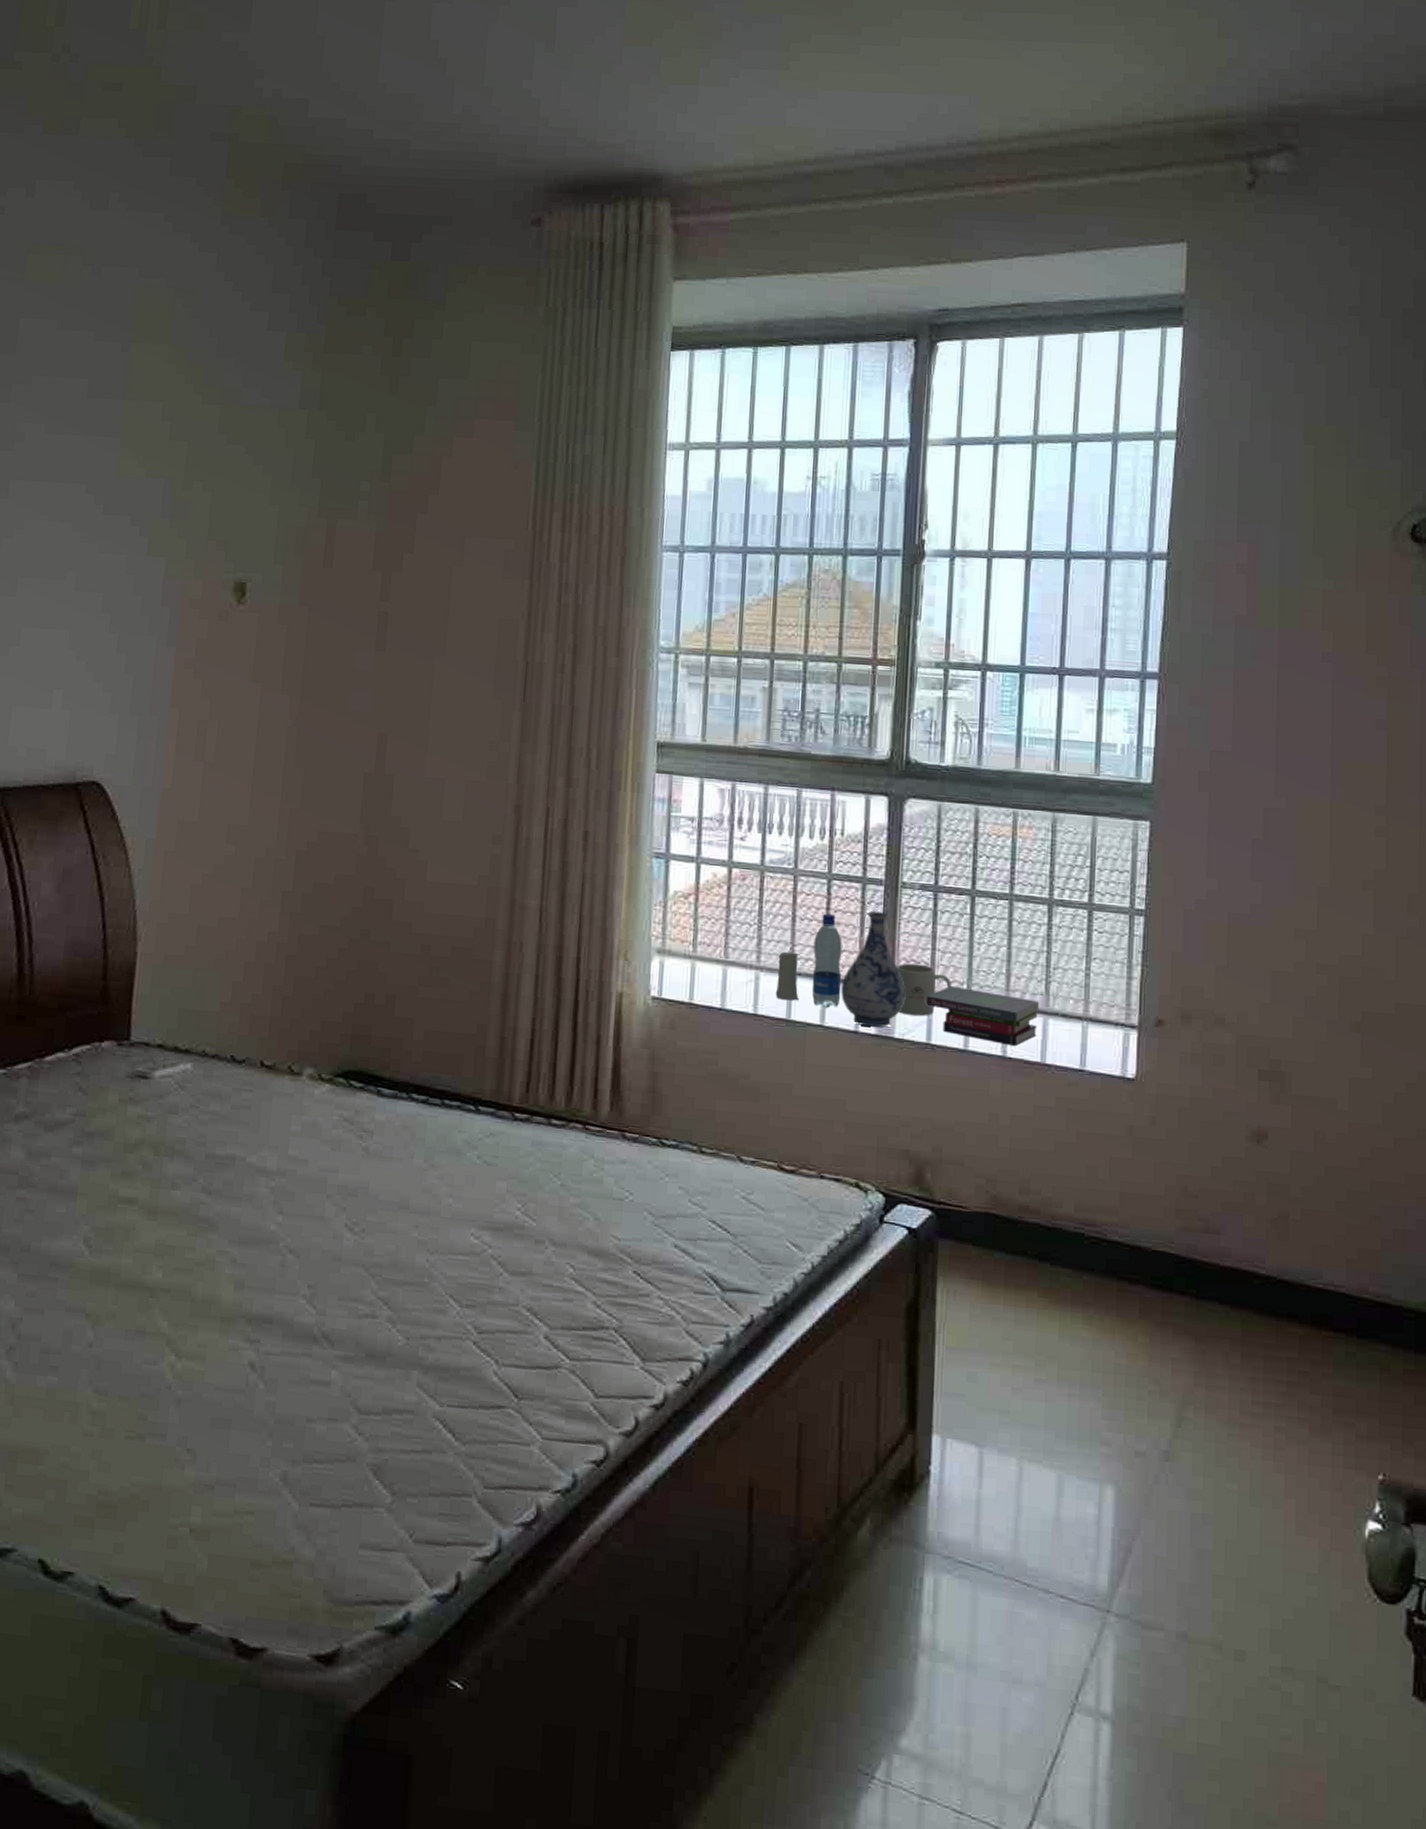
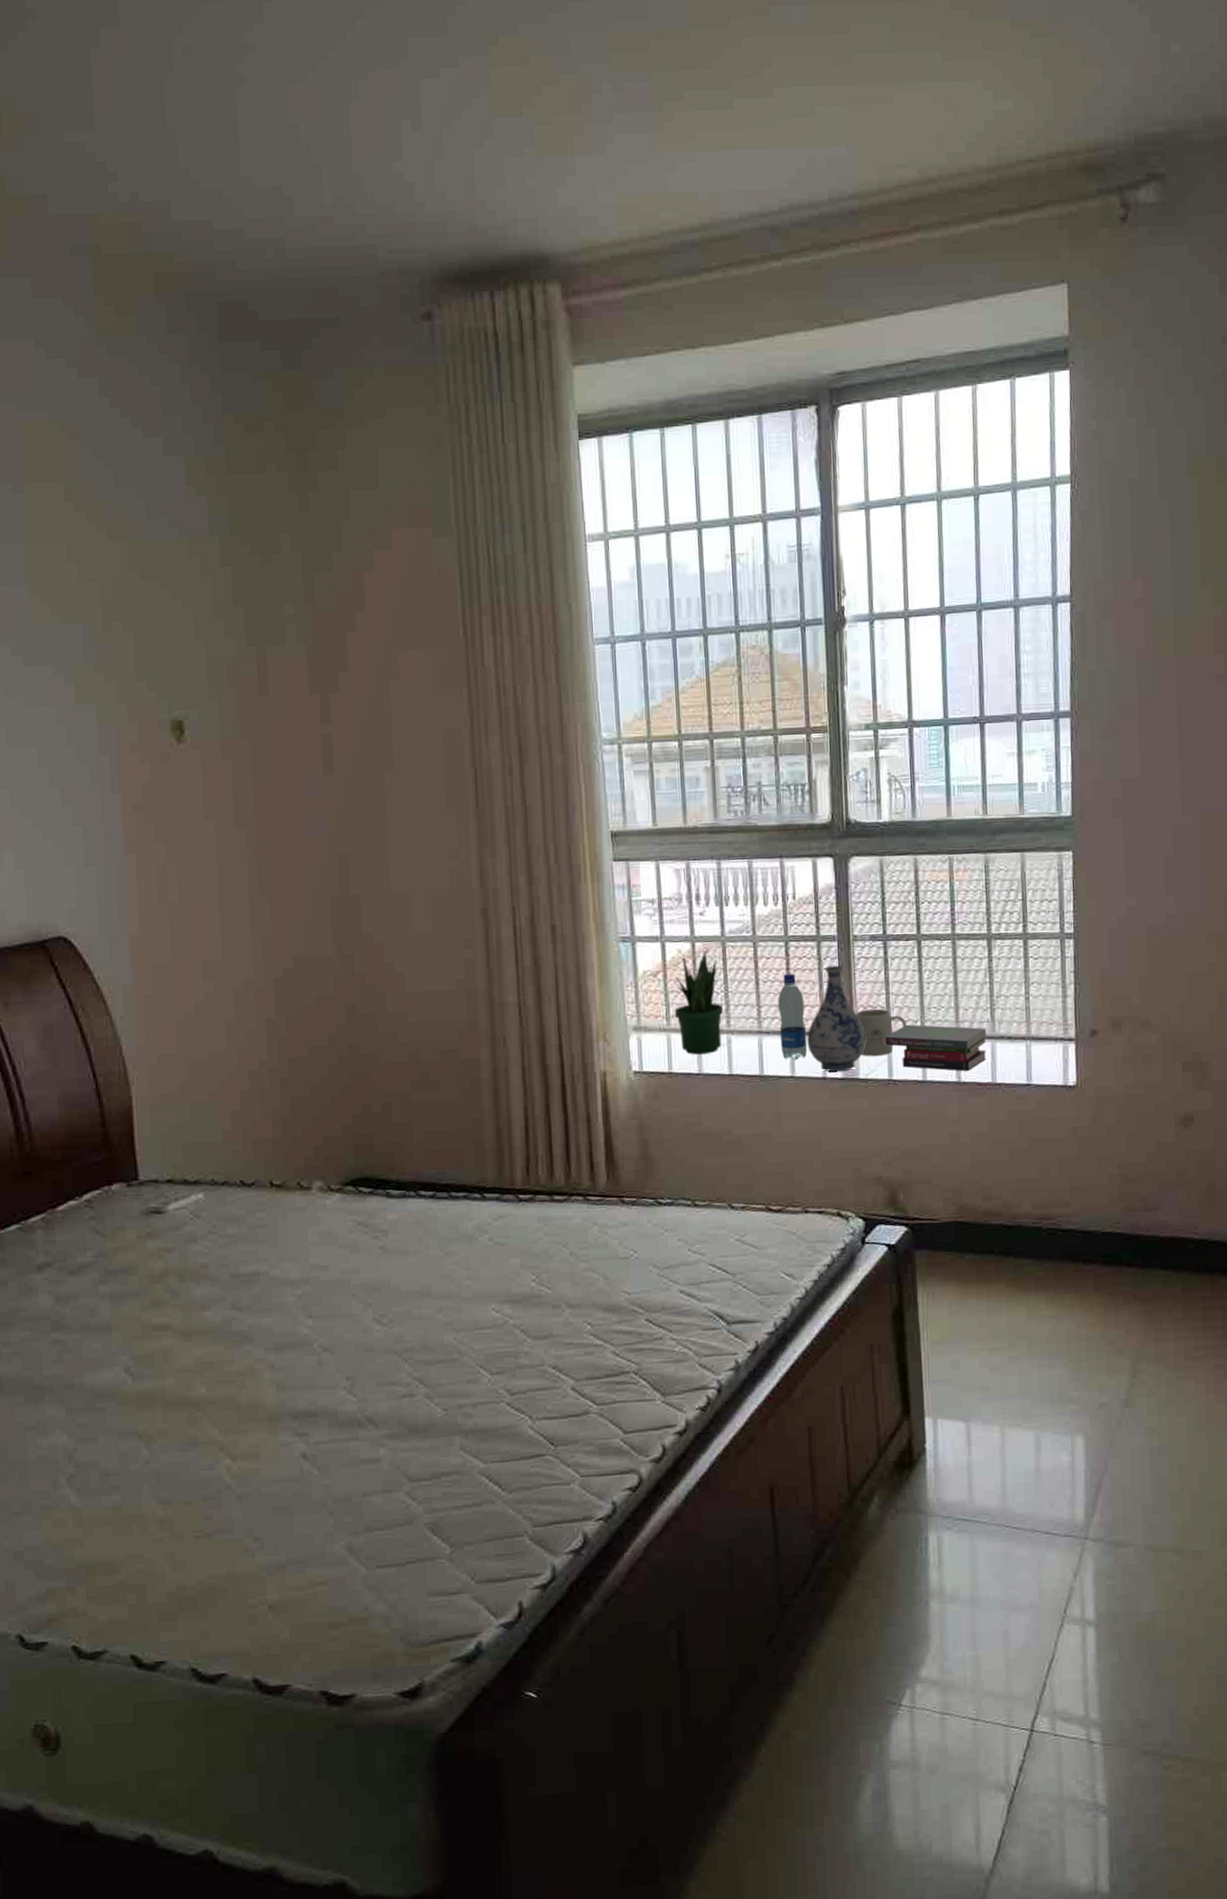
planter: none [702,878,755,989] -> present [674,951,724,1055]
candle: present [775,948,799,1001] -> none [747,1009,770,1059]

